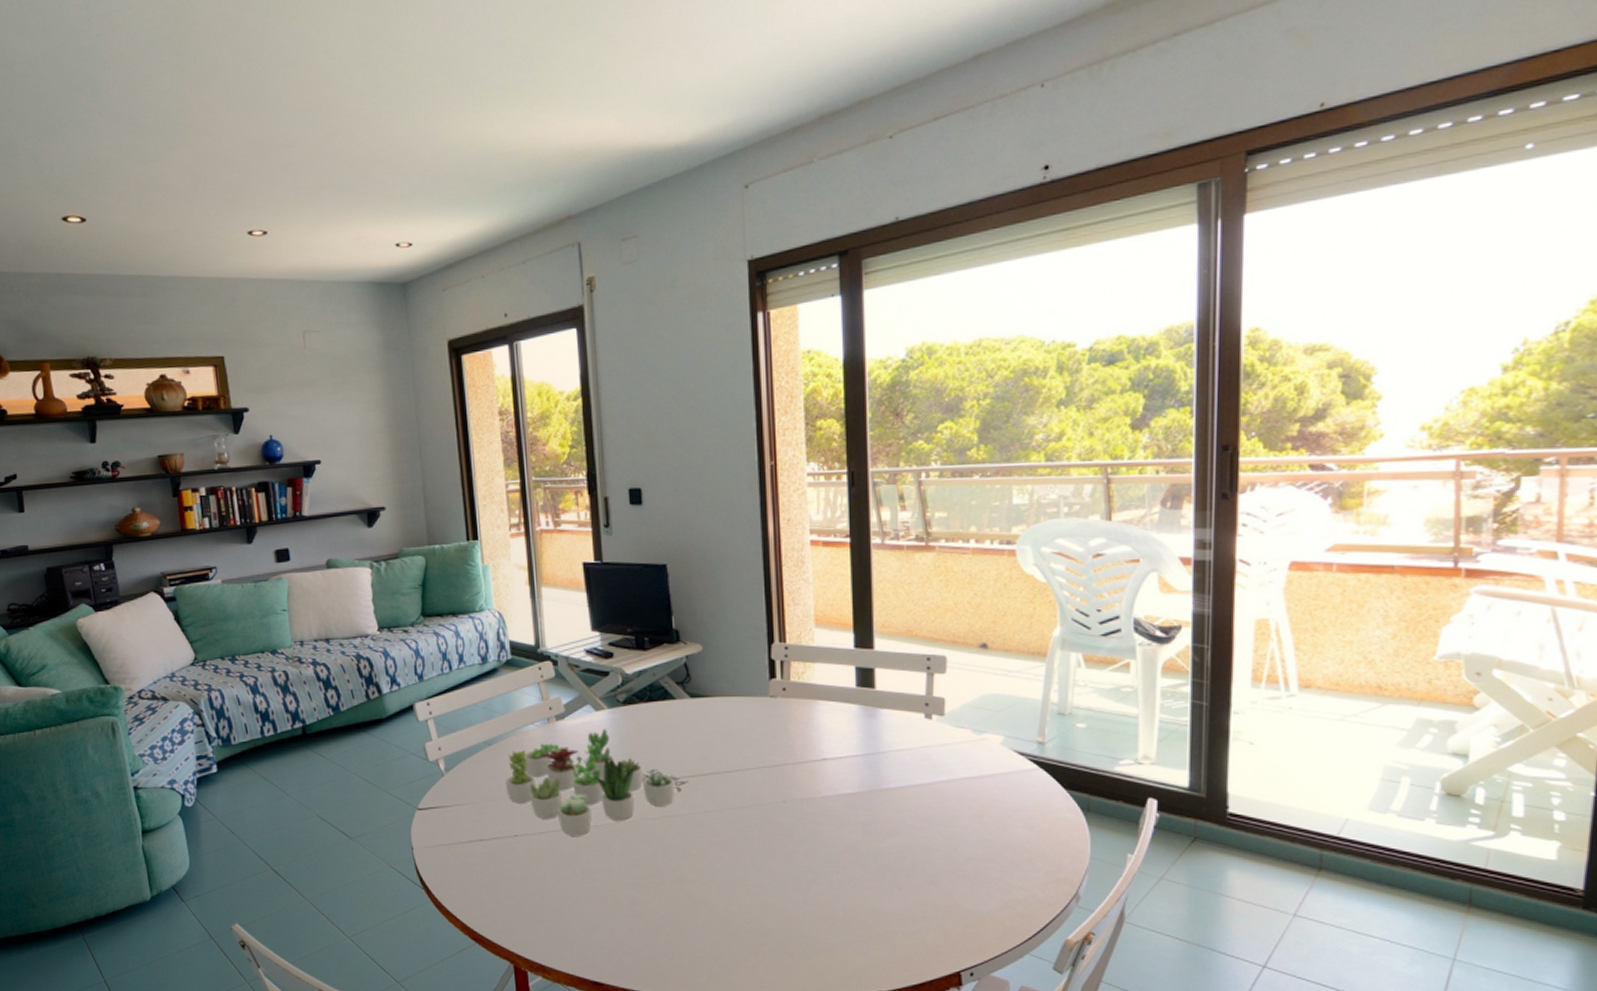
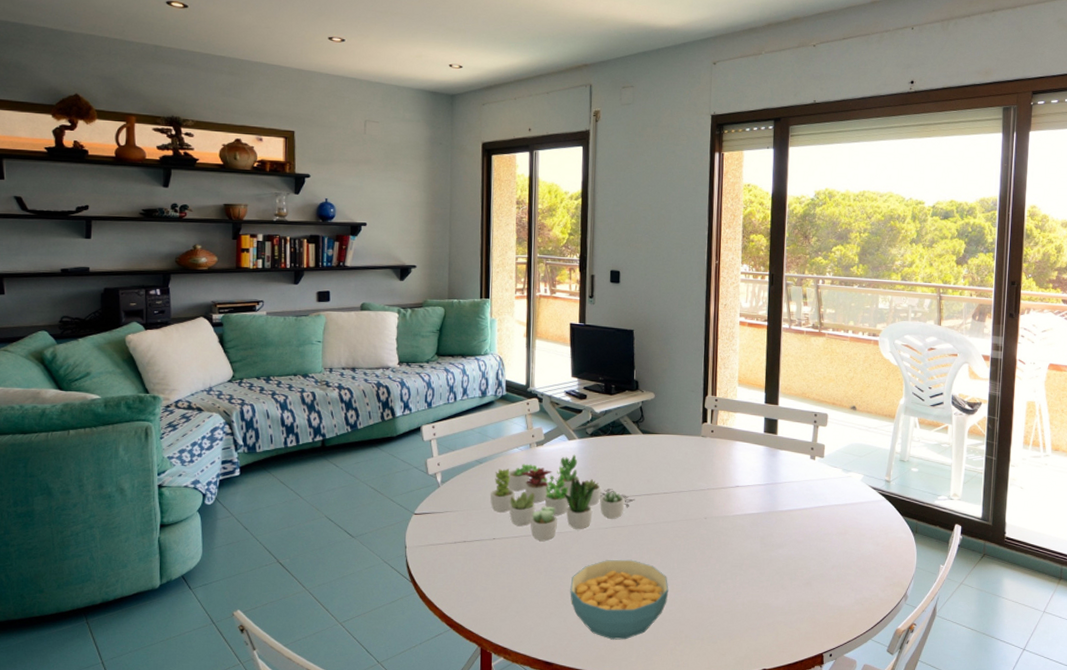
cereal bowl: none [615,856,743,955] -> present [570,559,669,640]

